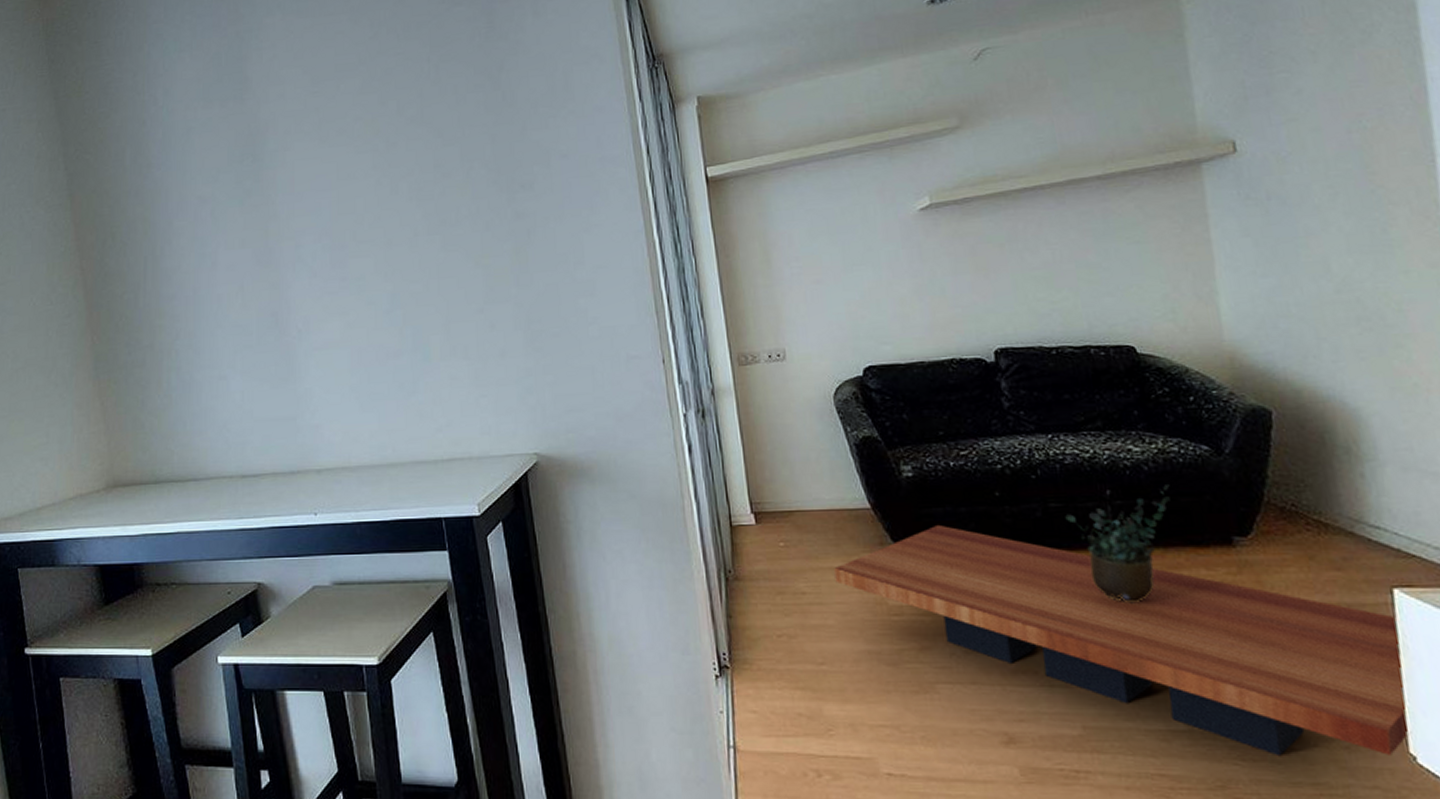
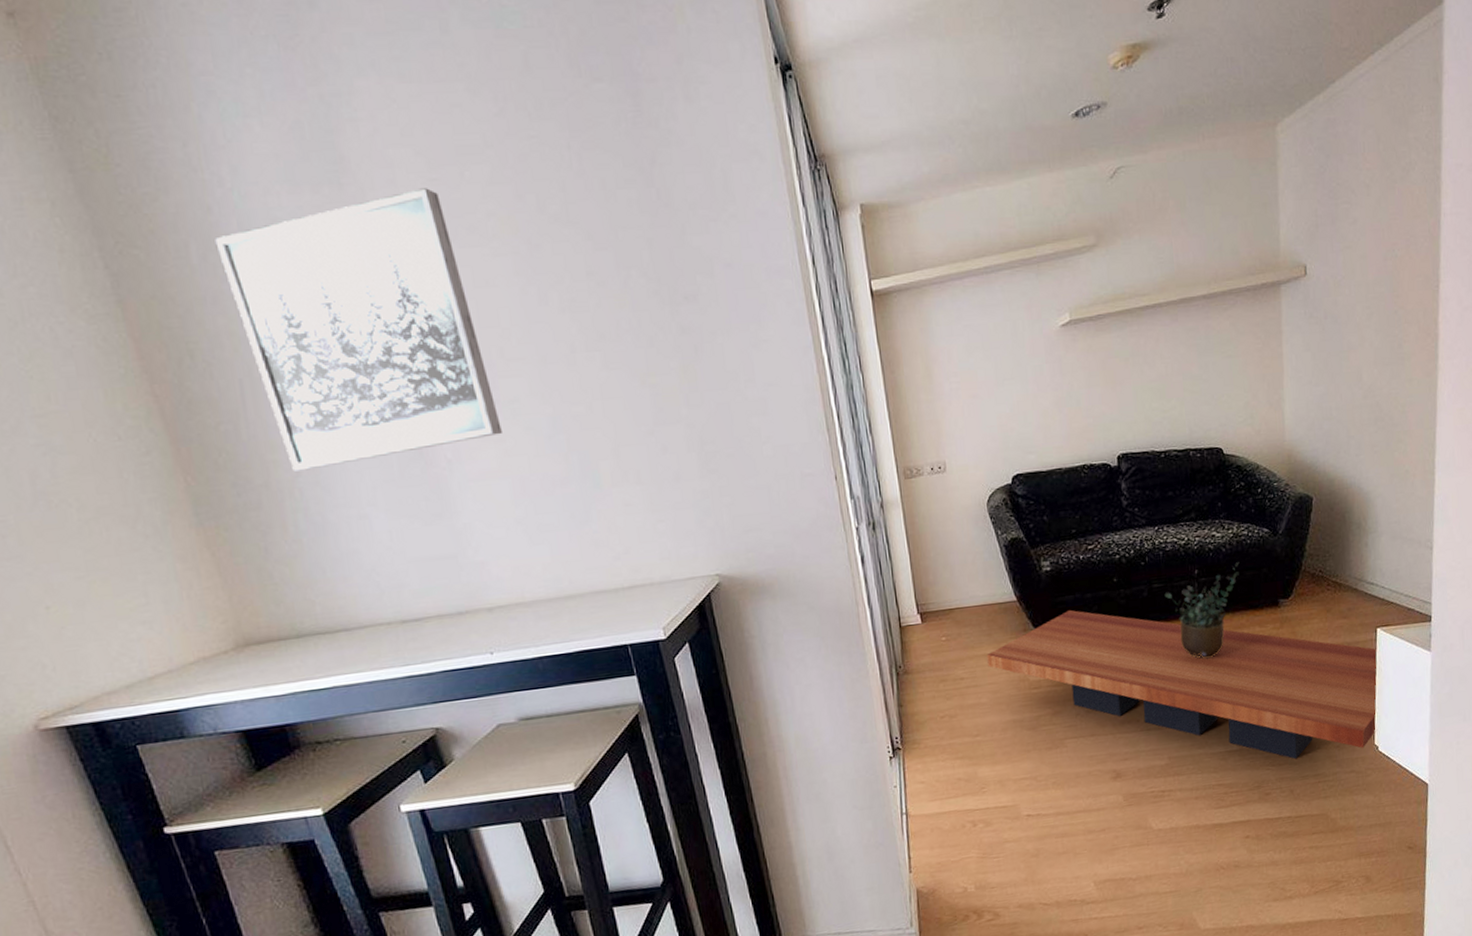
wall art: none [144,99,347,335] -> present [214,188,502,471]

